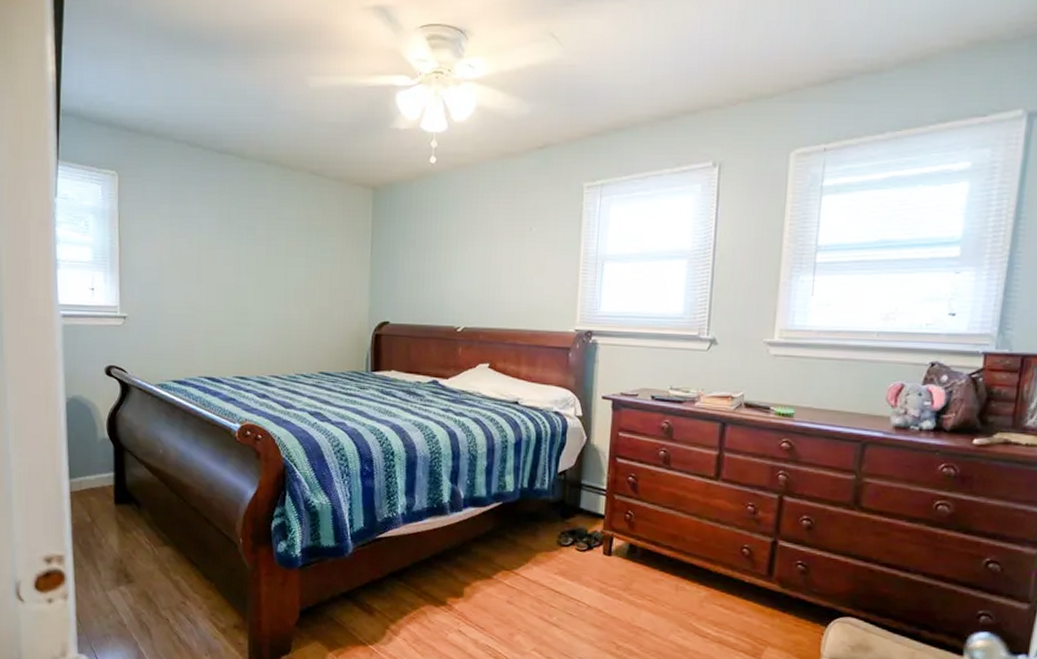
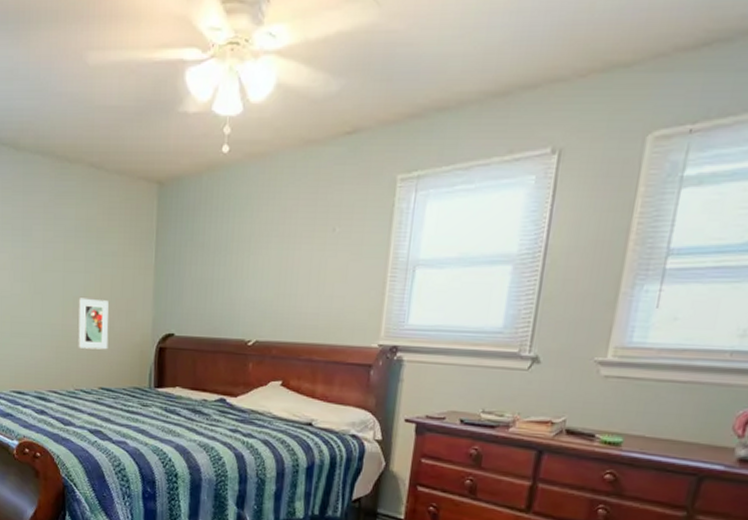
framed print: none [299,290,328,337] -> present [78,298,109,350]

